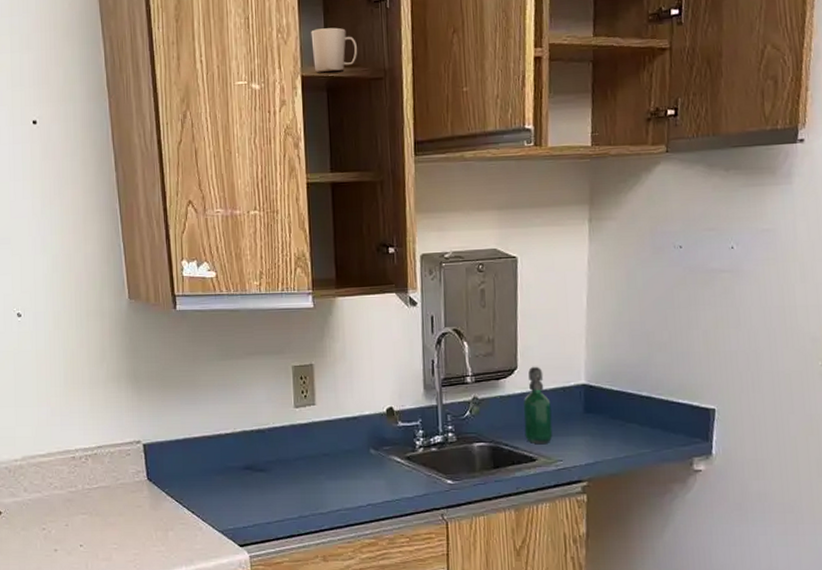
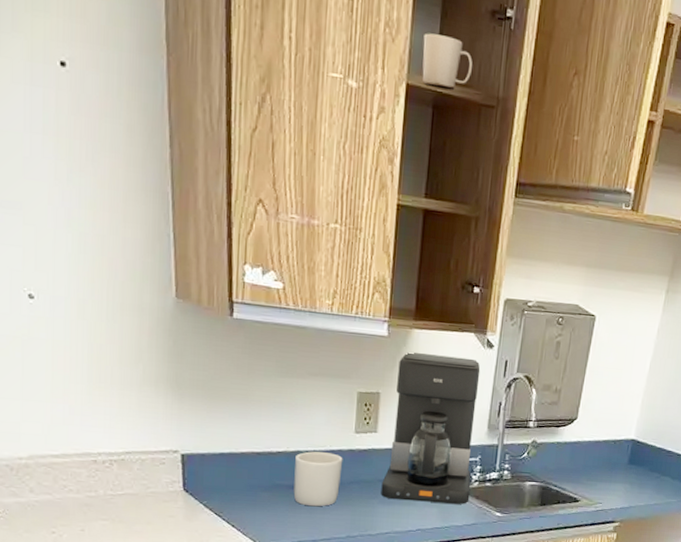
mug: none [243,430,287,487] -> present [293,451,343,507]
coffee maker: none [326,319,417,474] -> present [381,351,481,504]
soap dispenser: present [523,366,553,443] -> none [573,418,601,488]

